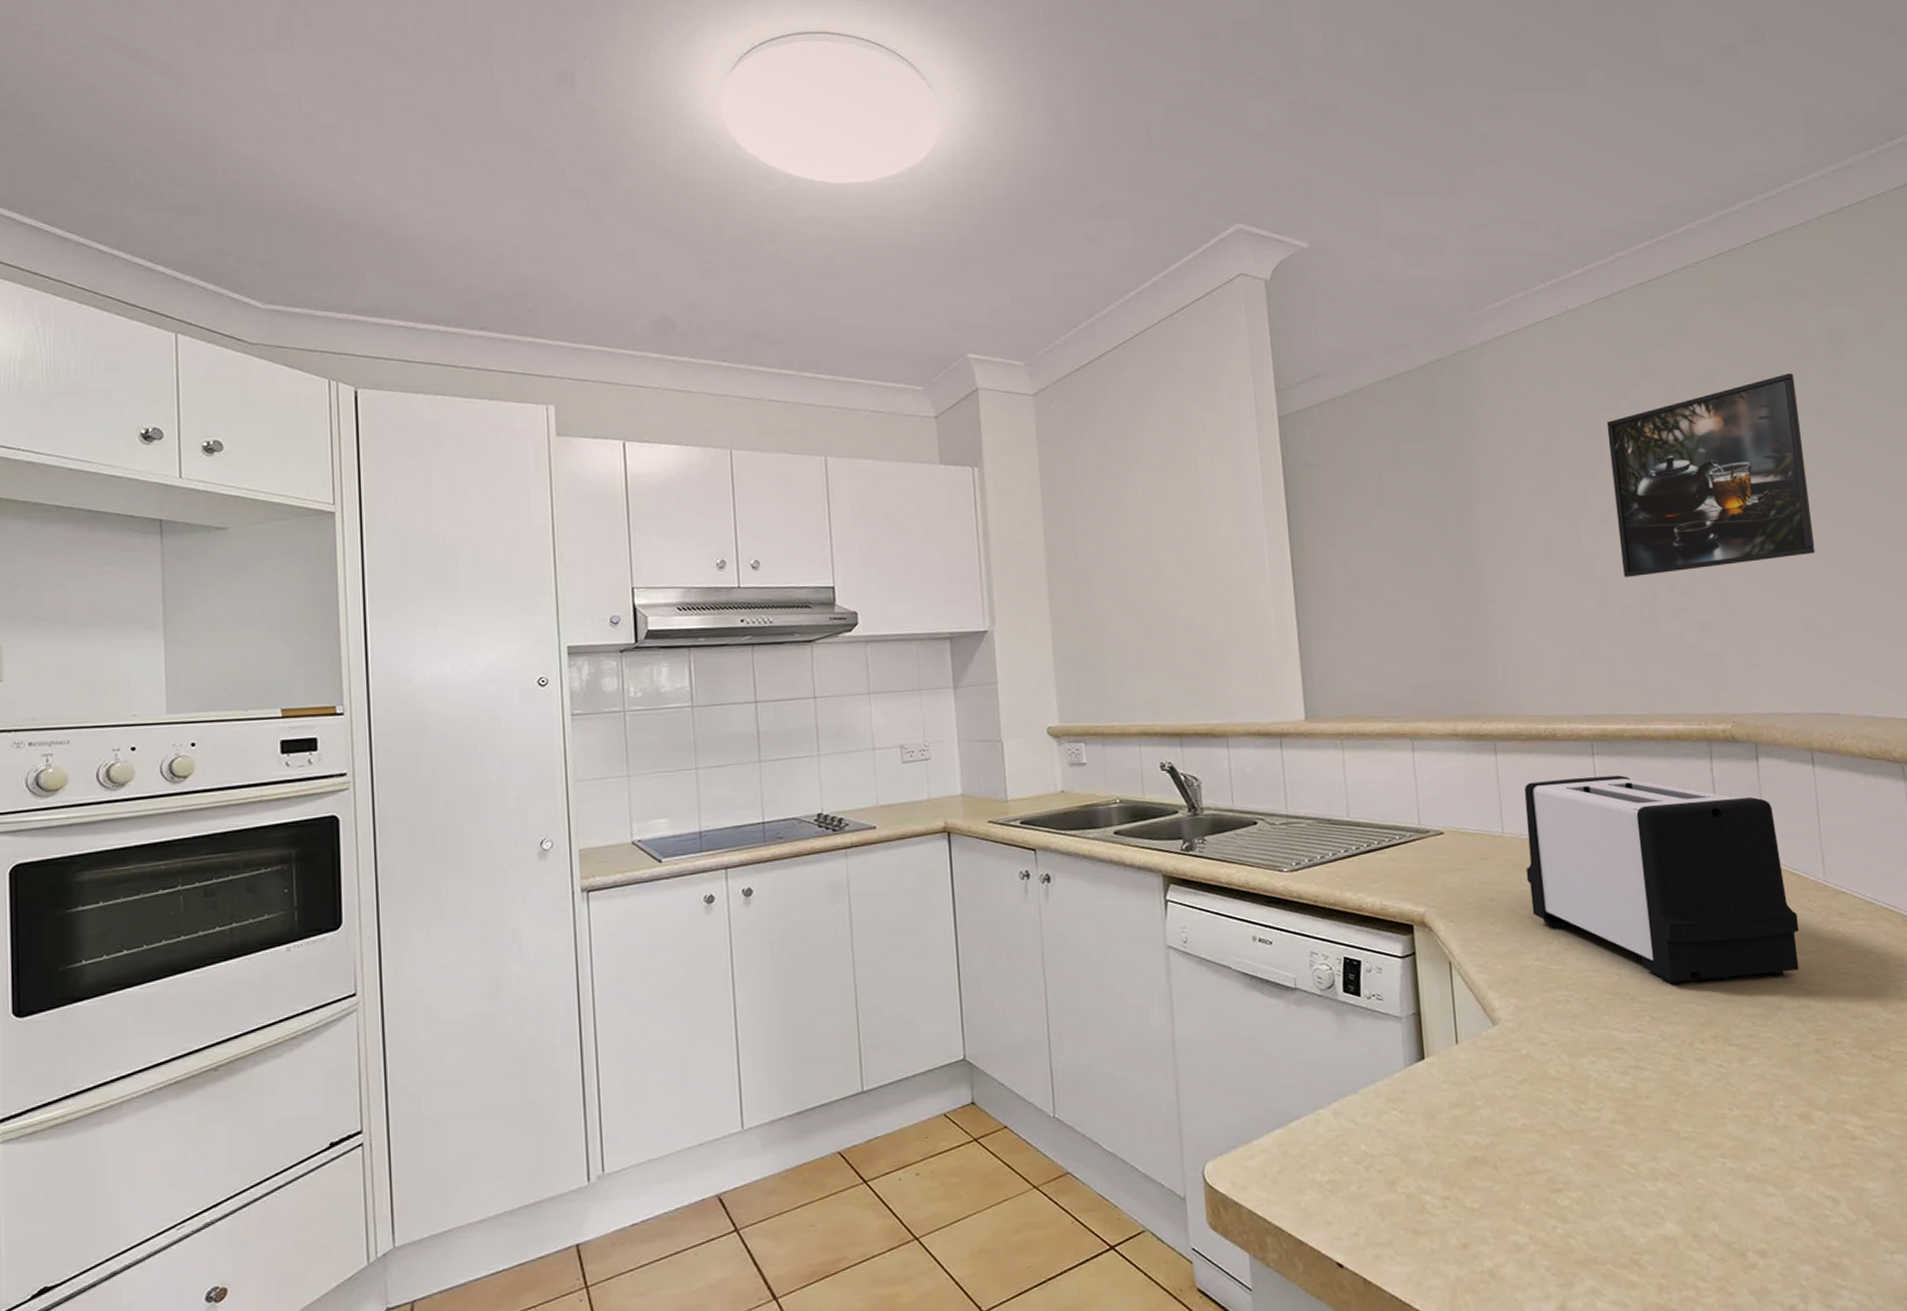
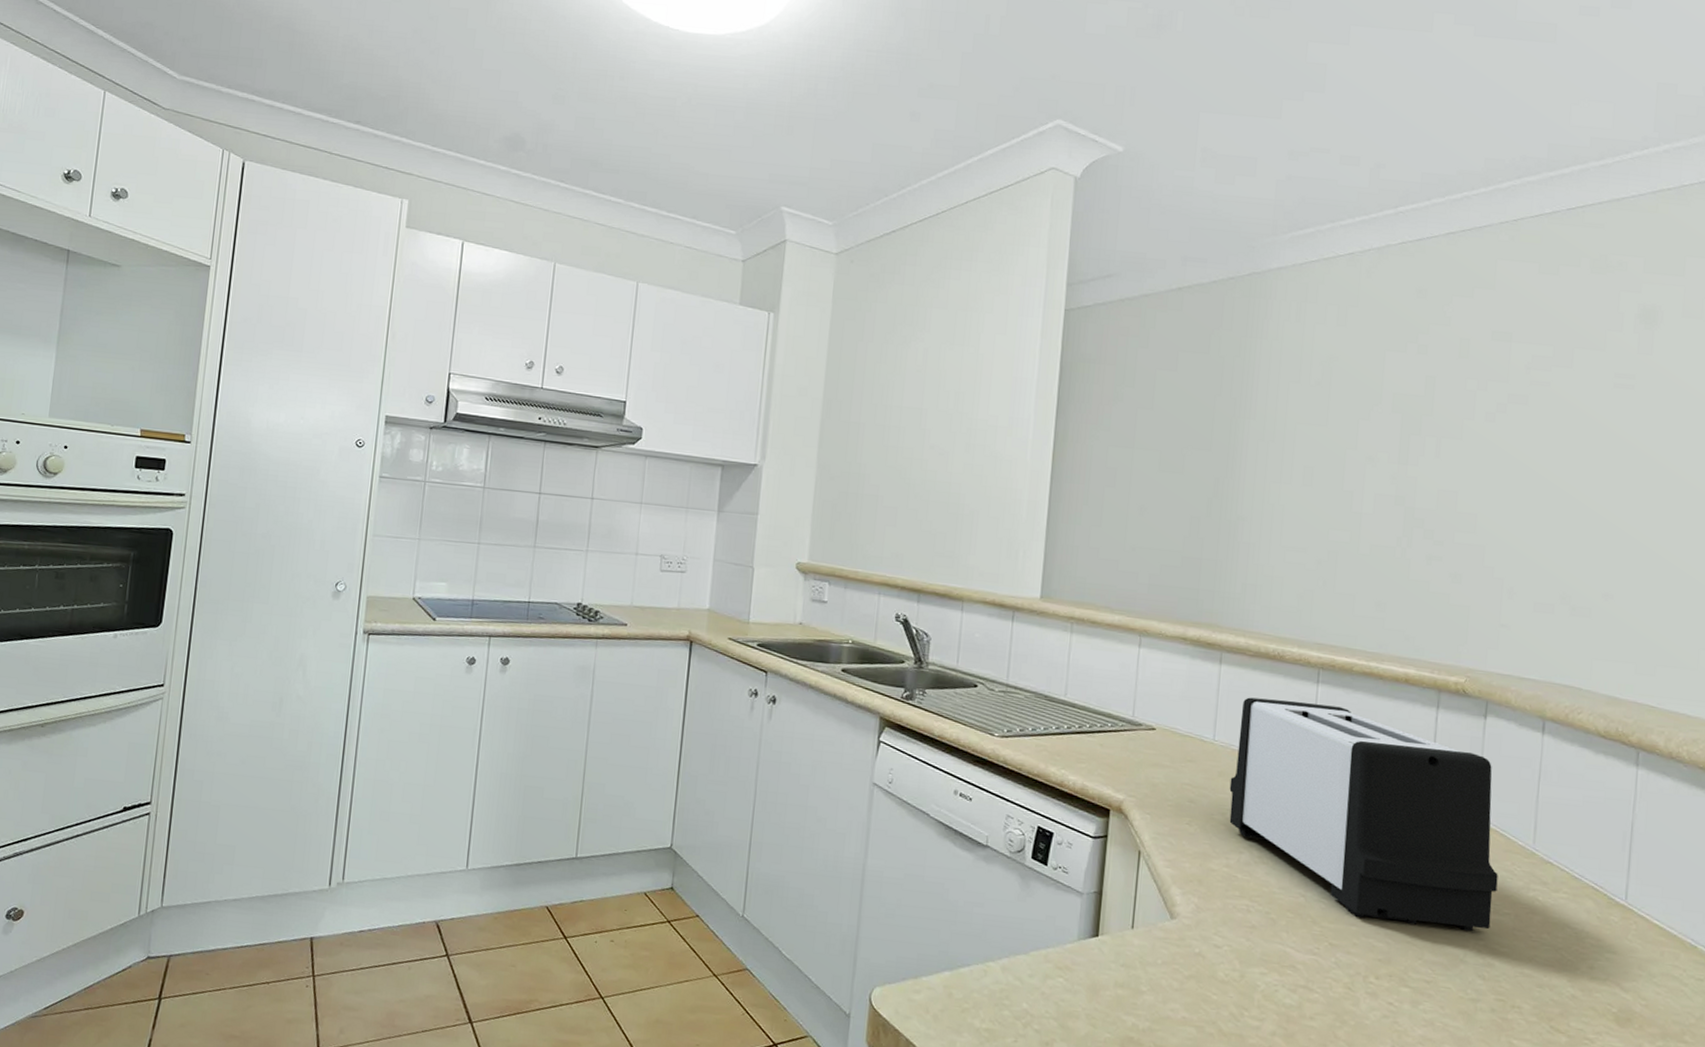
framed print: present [1606,373,1816,577] -> none [1382,343,1597,527]

